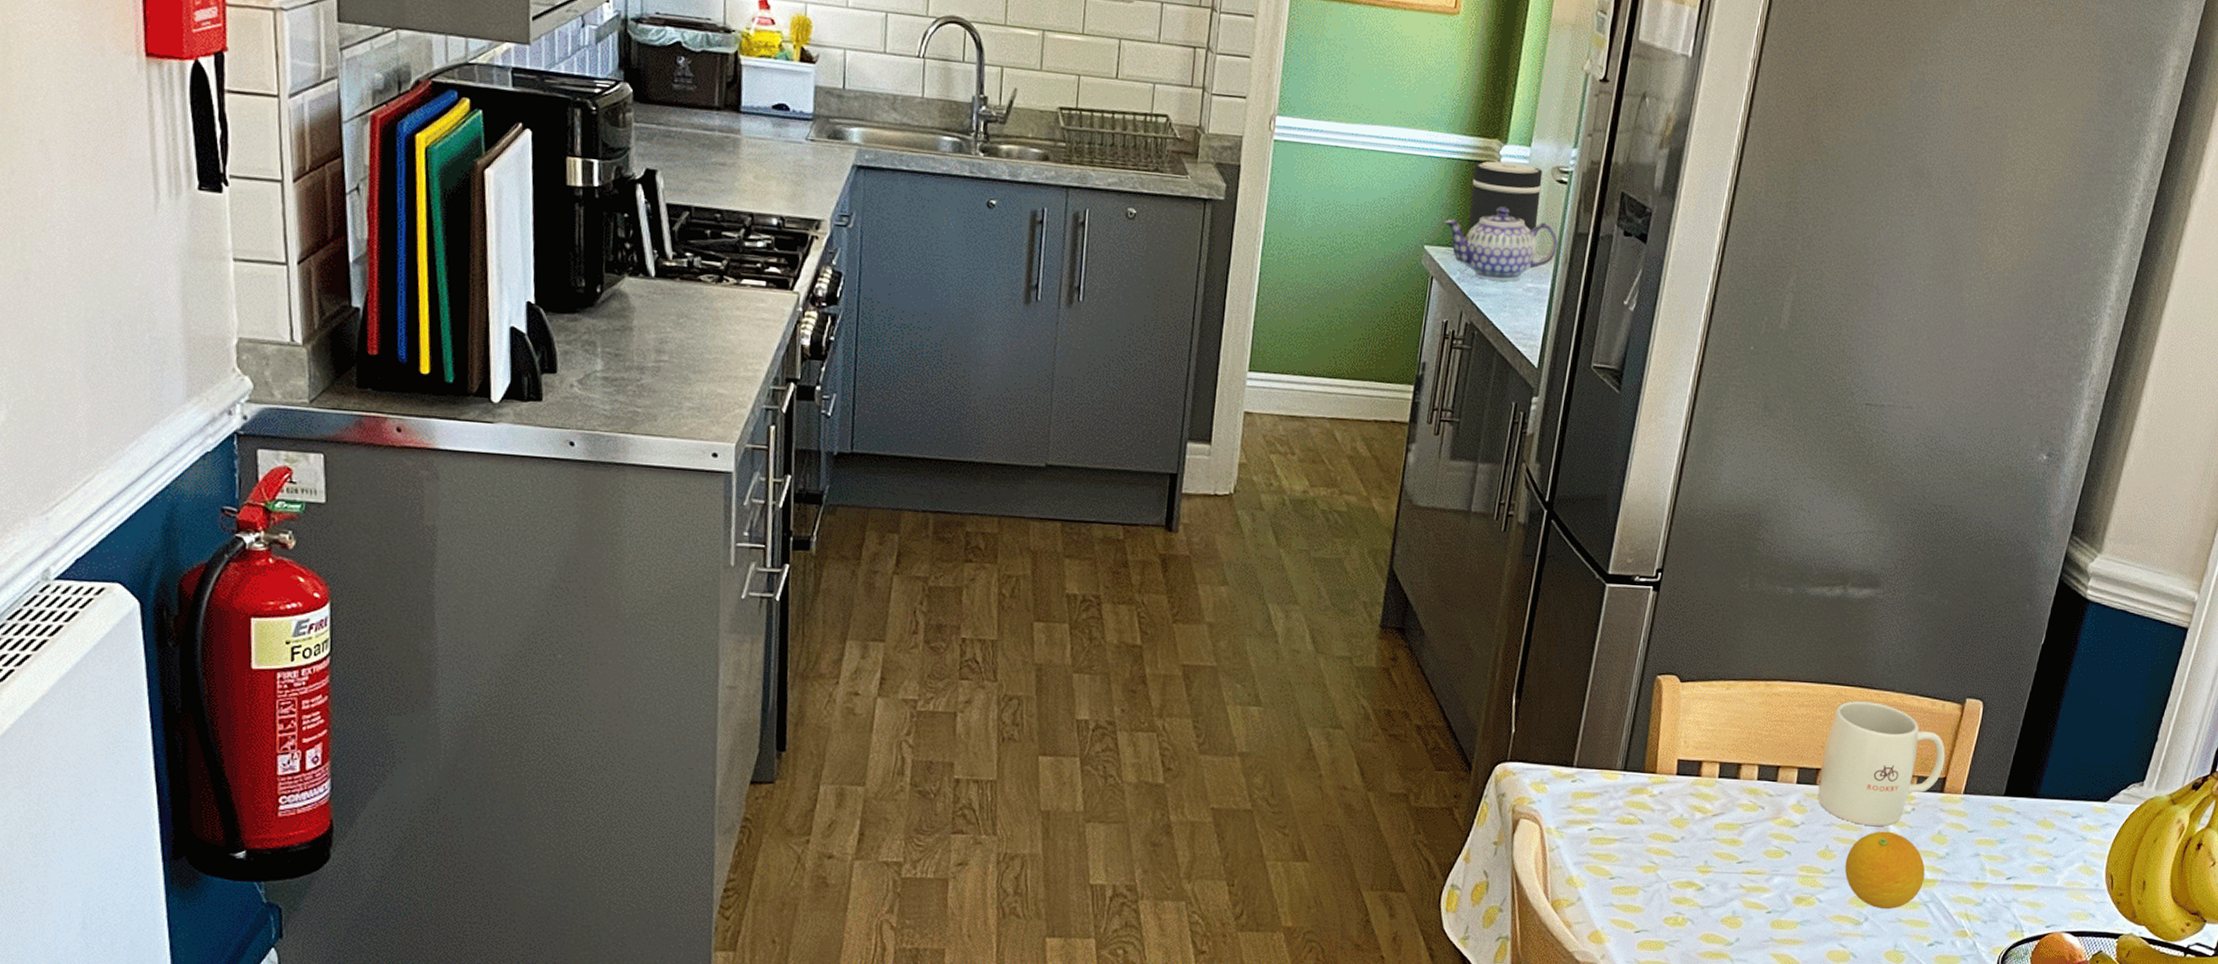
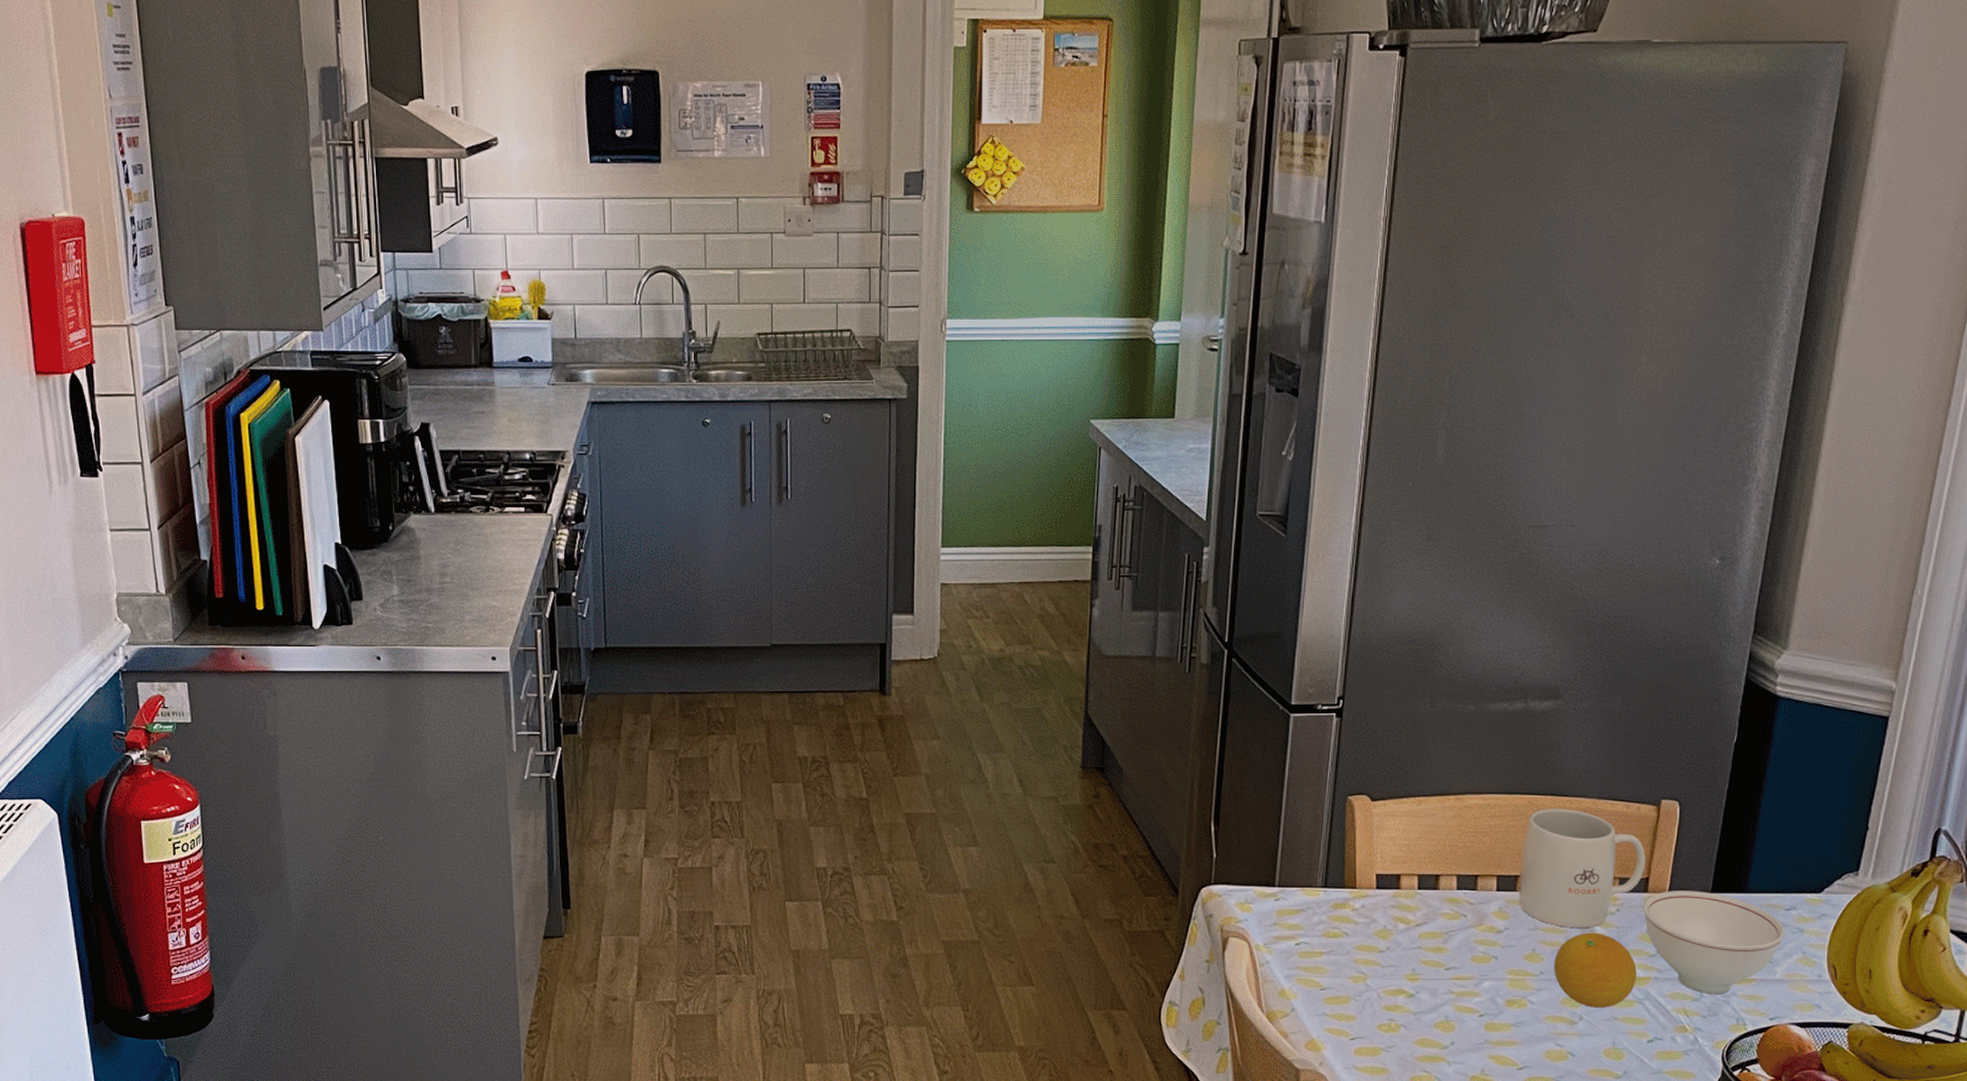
teapot: present [1444,207,1559,282] -> none [1106,378,1215,445]
cylinder: present [1467,161,1543,233] -> none [1129,337,1194,405]
bowl: none [1936,792,2070,900] -> present [1642,891,1786,994]

